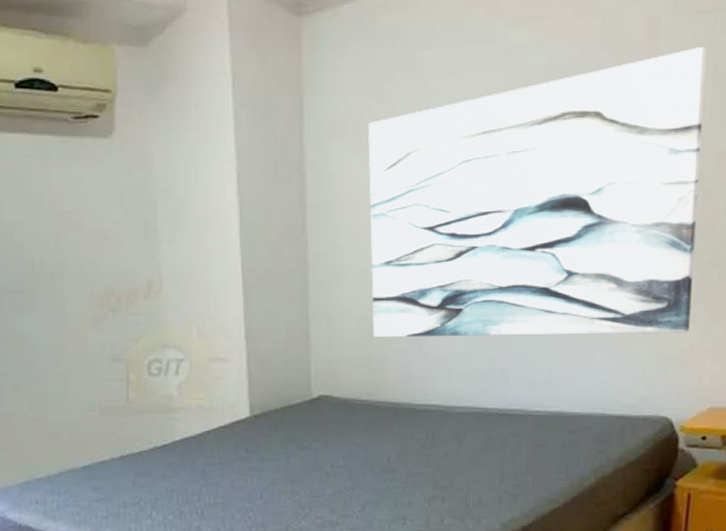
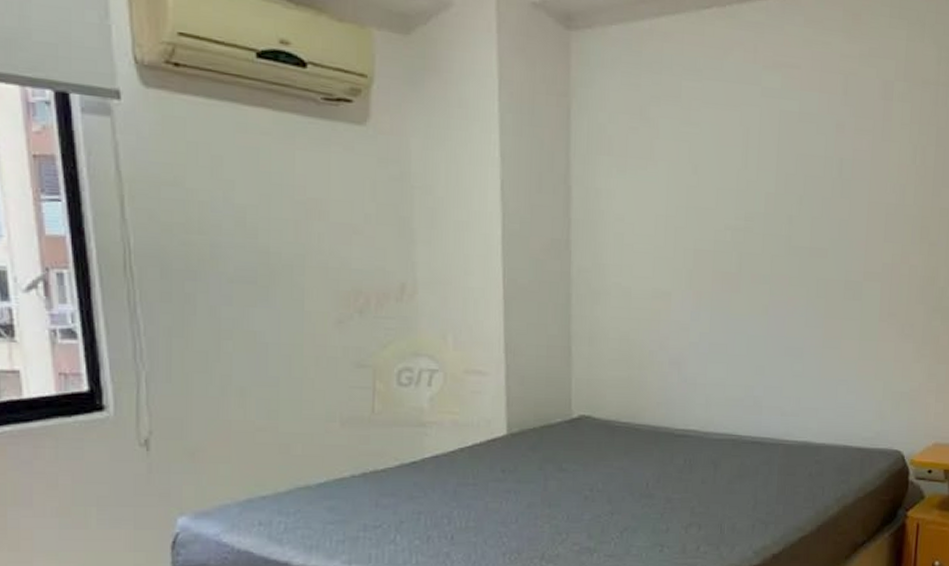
wall art: present [368,47,707,338] -> none [633,113,931,373]

